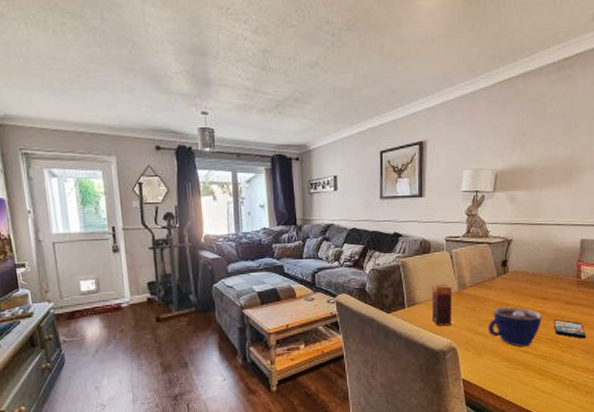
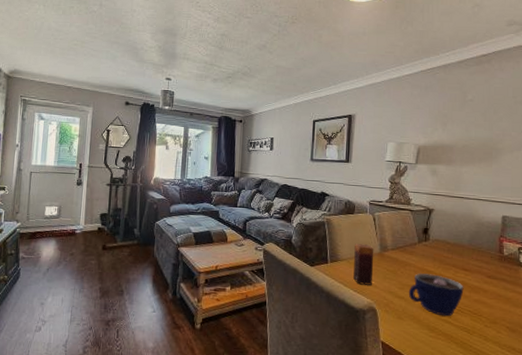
smartphone: present [553,319,587,339] -> none [476,291,511,316]

